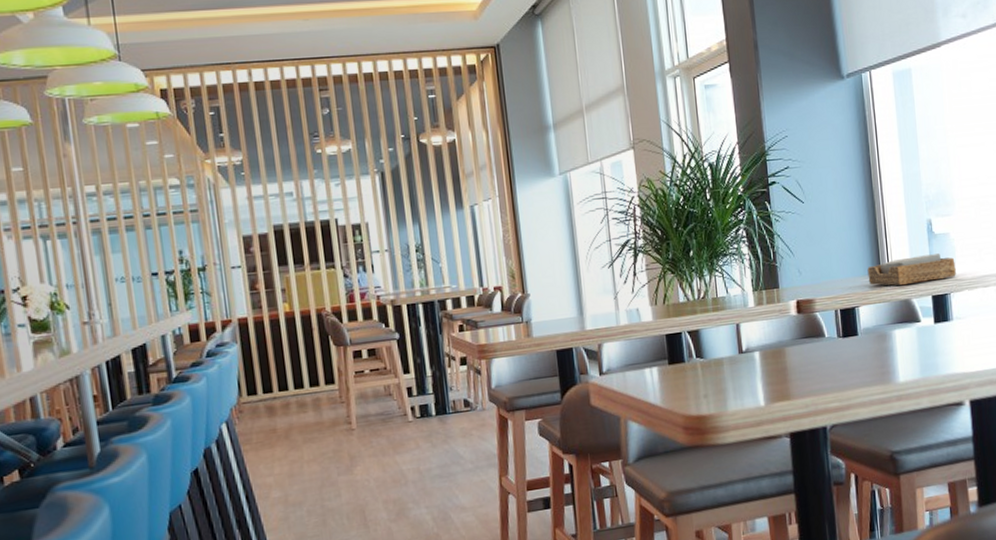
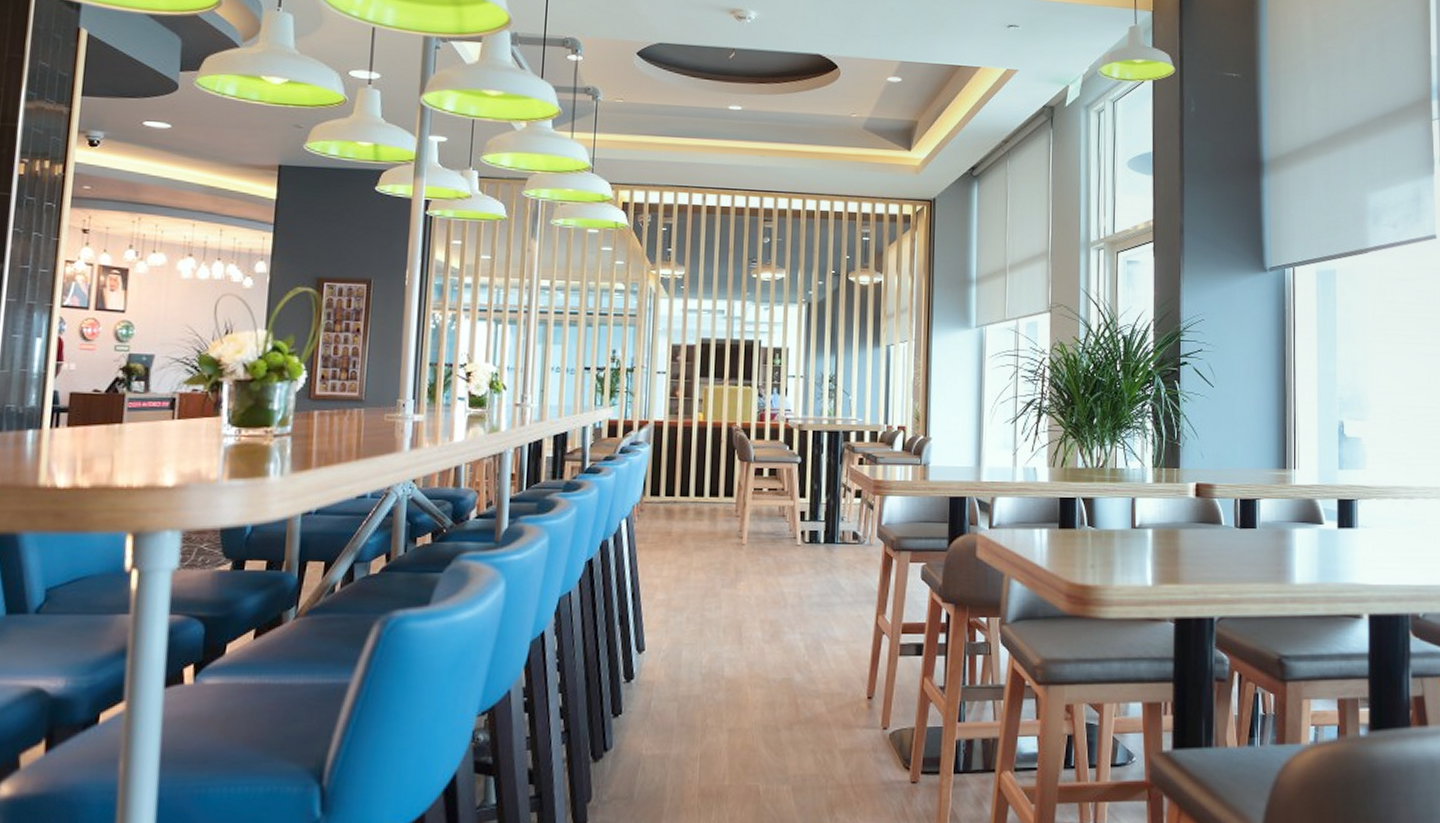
napkin holder: present [867,253,956,286] -> none [1272,456,1365,485]

